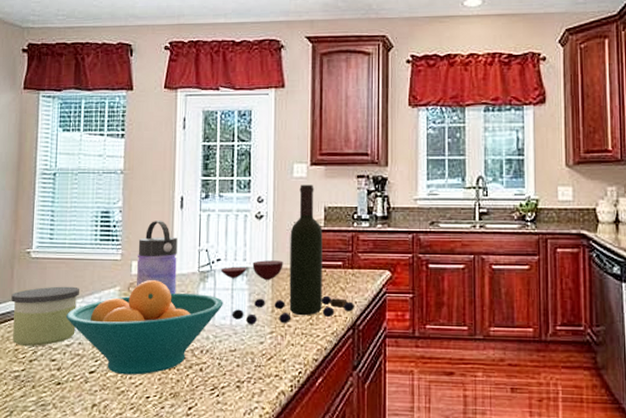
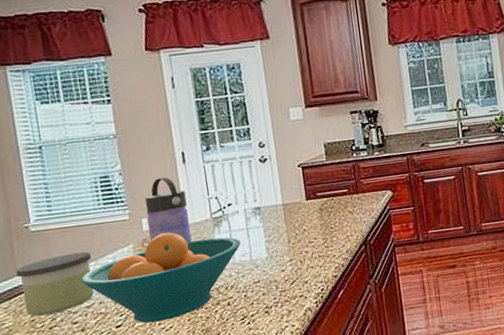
wine bottle: present [220,185,355,325] -> none [233,125,365,258]

